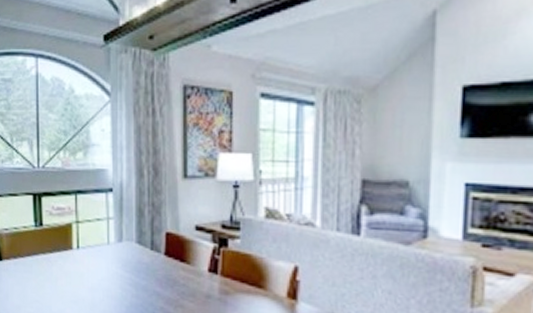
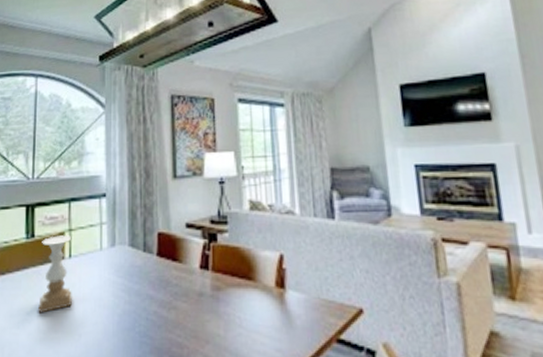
candle holder: none [49,226,82,297] -> present [38,235,73,313]

